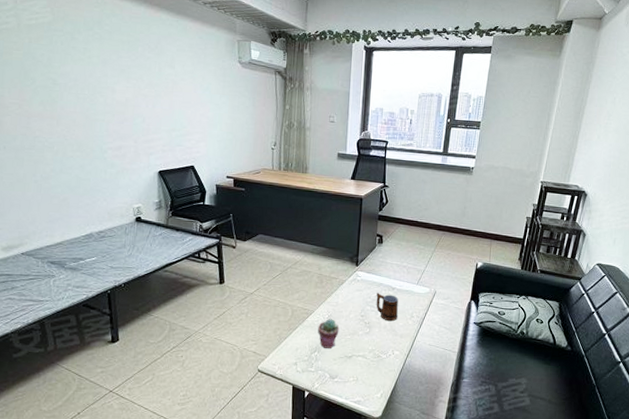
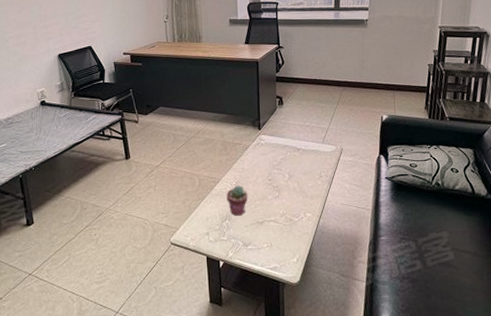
mug: present [376,293,398,322] -> none [282,155,306,183]

